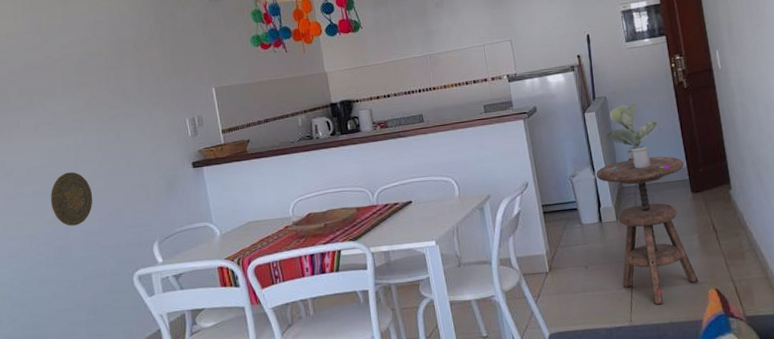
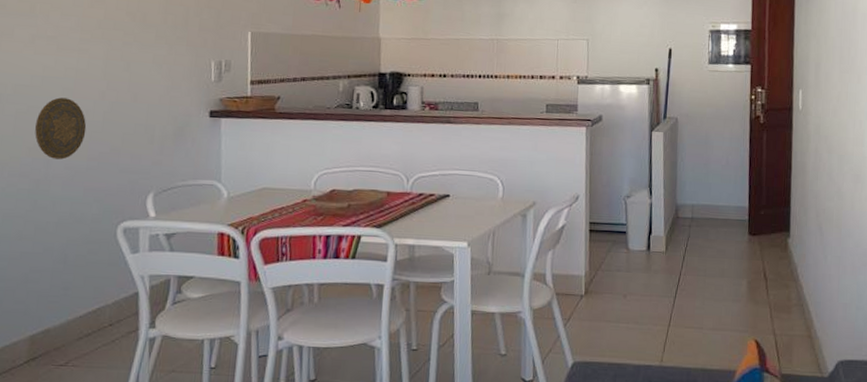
side table: present [596,156,699,305] -> none [652,189,746,348]
potted plant: present [606,103,658,169] -> none [671,129,727,201]

